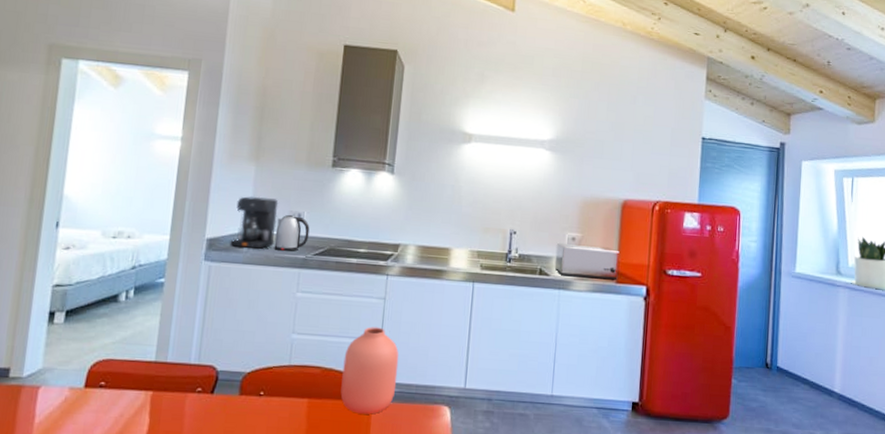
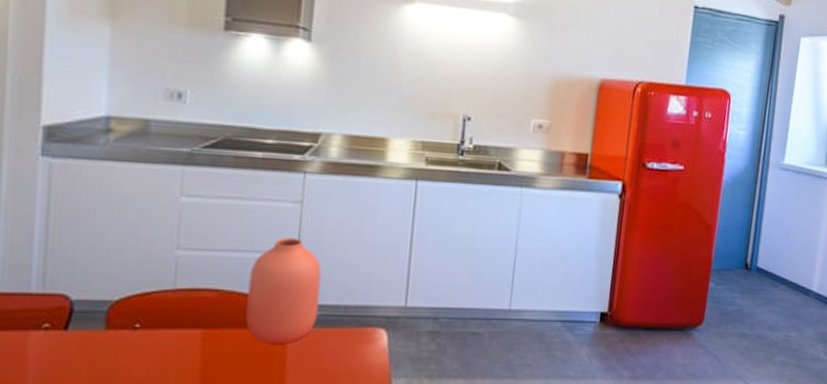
coffee maker: present [230,196,279,249] -> none [78,68,149,140]
kettle: present [274,214,310,252] -> none [144,93,195,143]
toaster: present [554,243,620,280] -> none [516,132,594,175]

